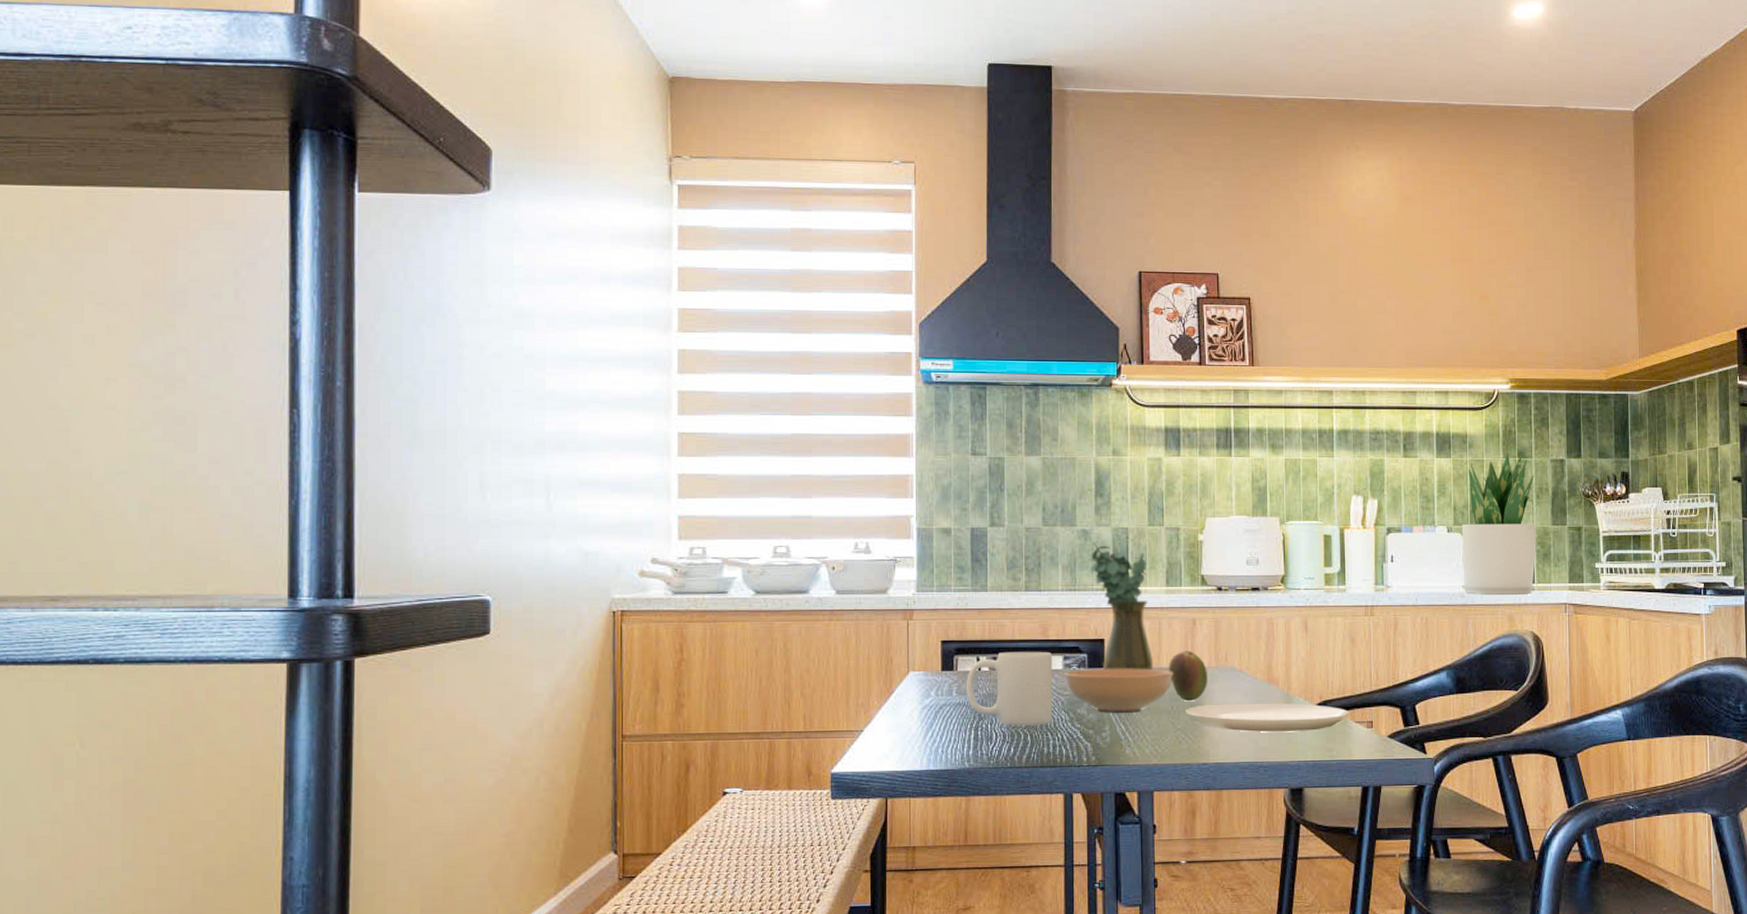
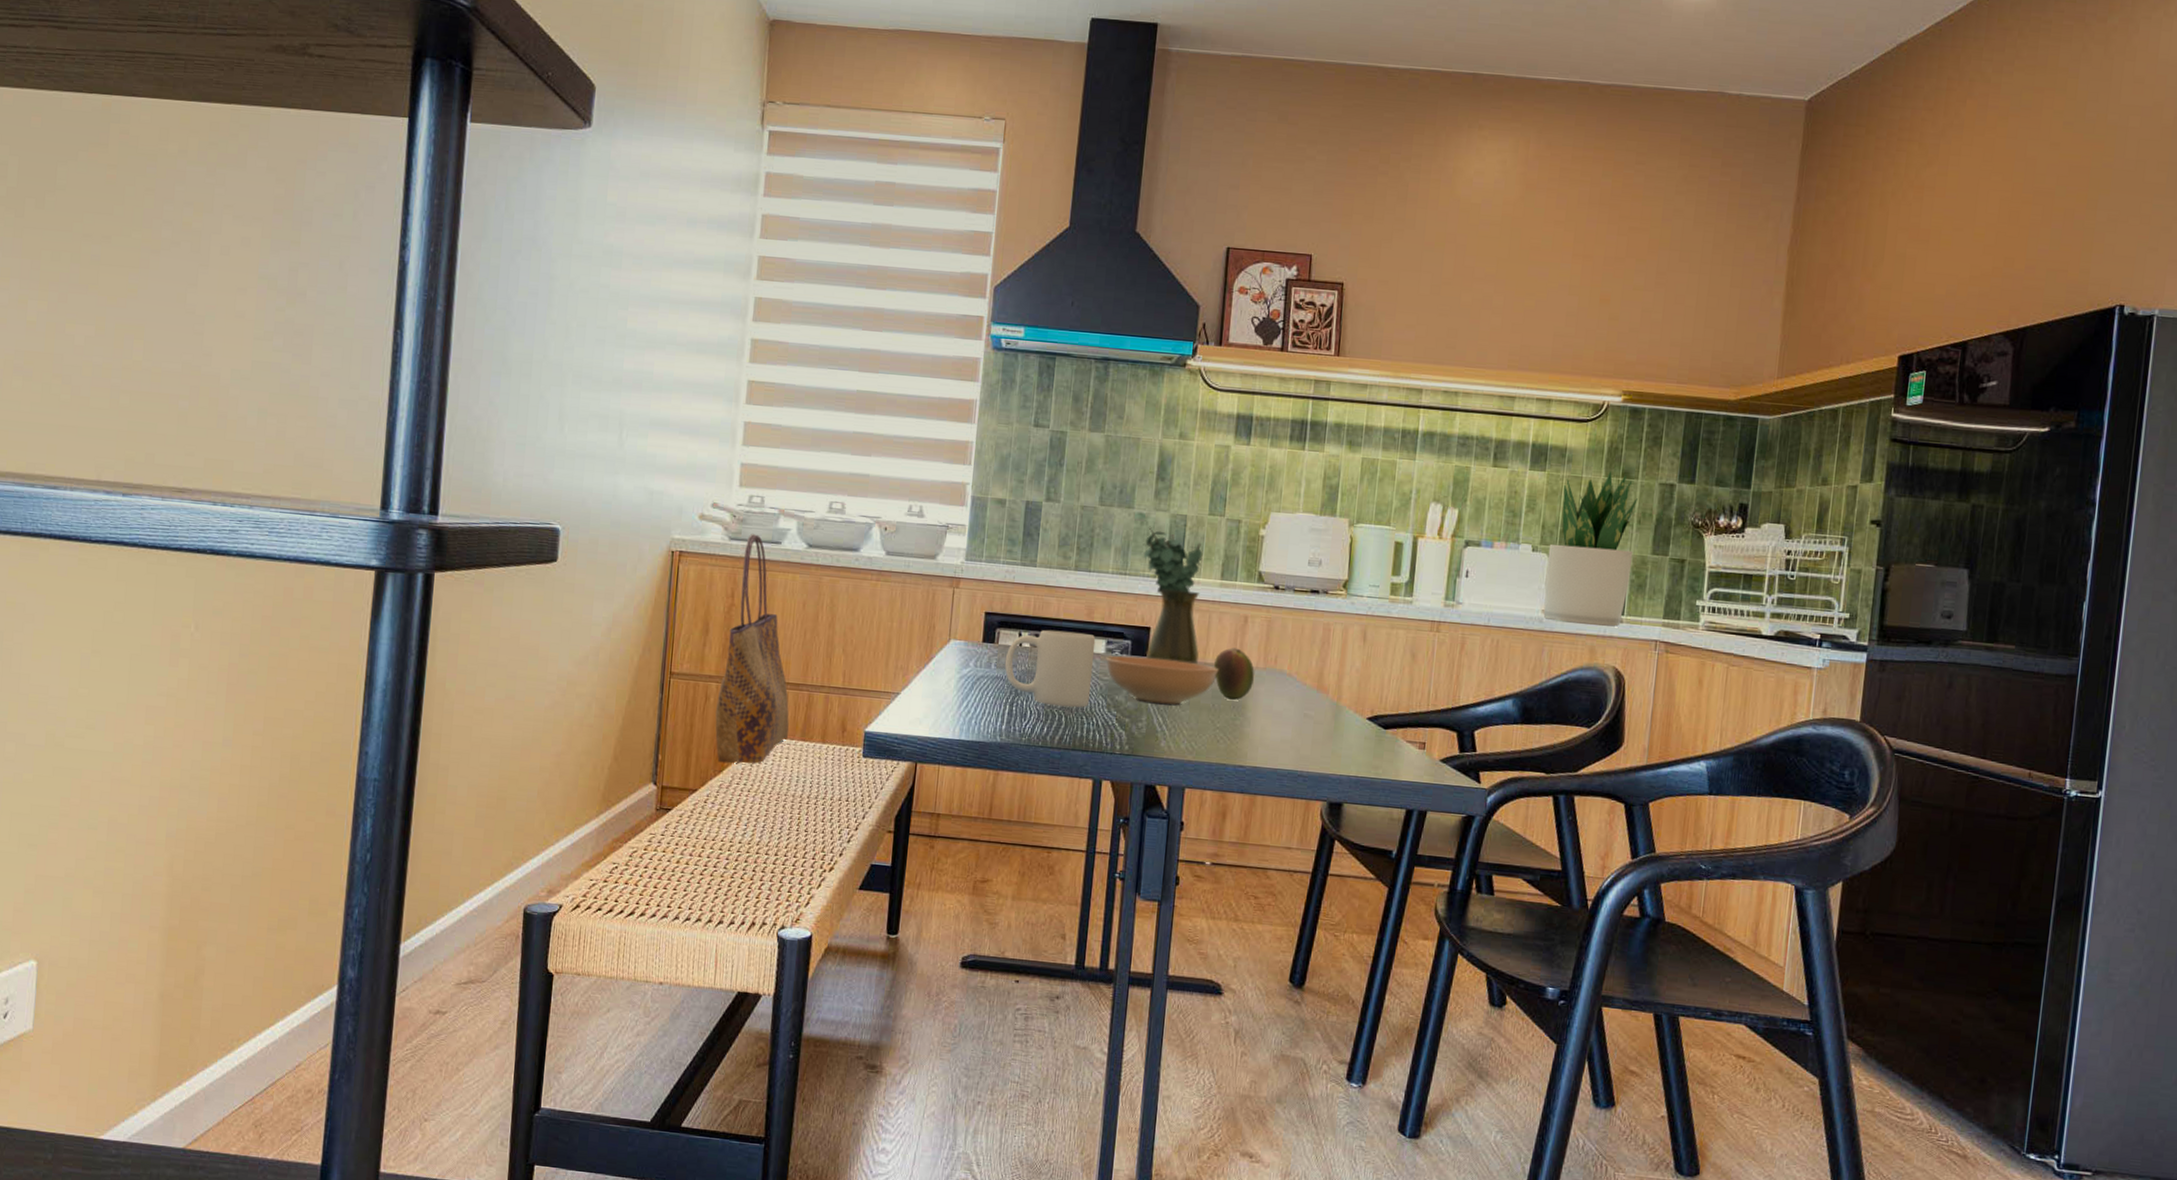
tote bag: none [674,585,753,822] -> present [715,533,790,764]
plate: present [1184,703,1349,732] -> none [1226,706,1401,745]

